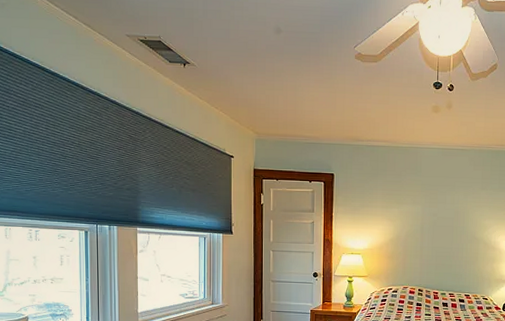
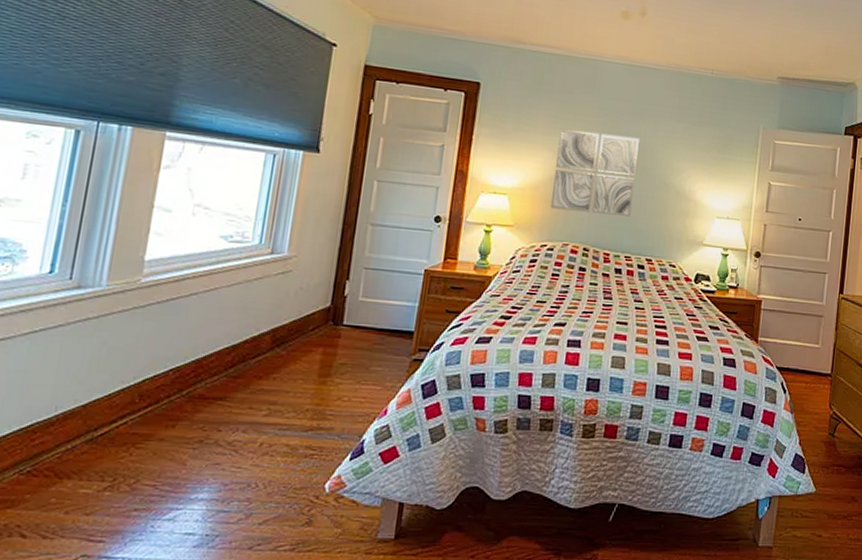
wall art: none [393,202,454,264] -> present [551,128,639,216]

